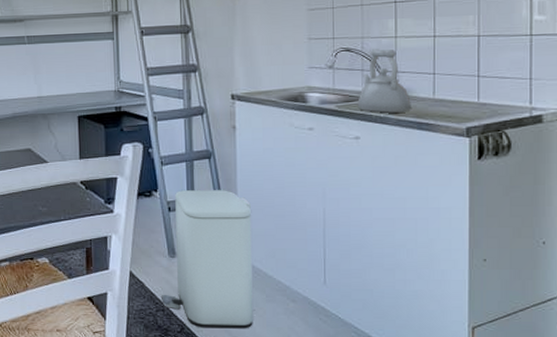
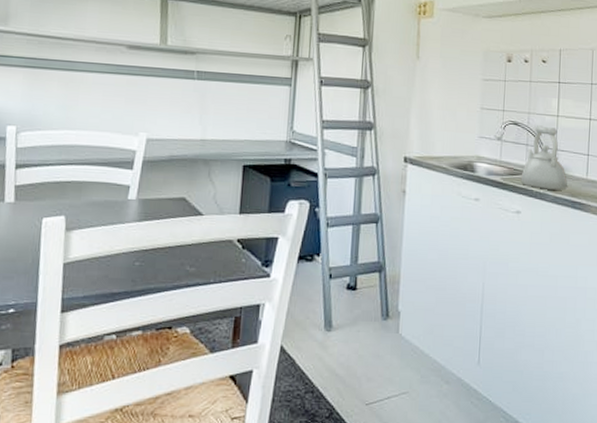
pedal bin: present [160,190,254,329] -> none [311,256,414,414]

